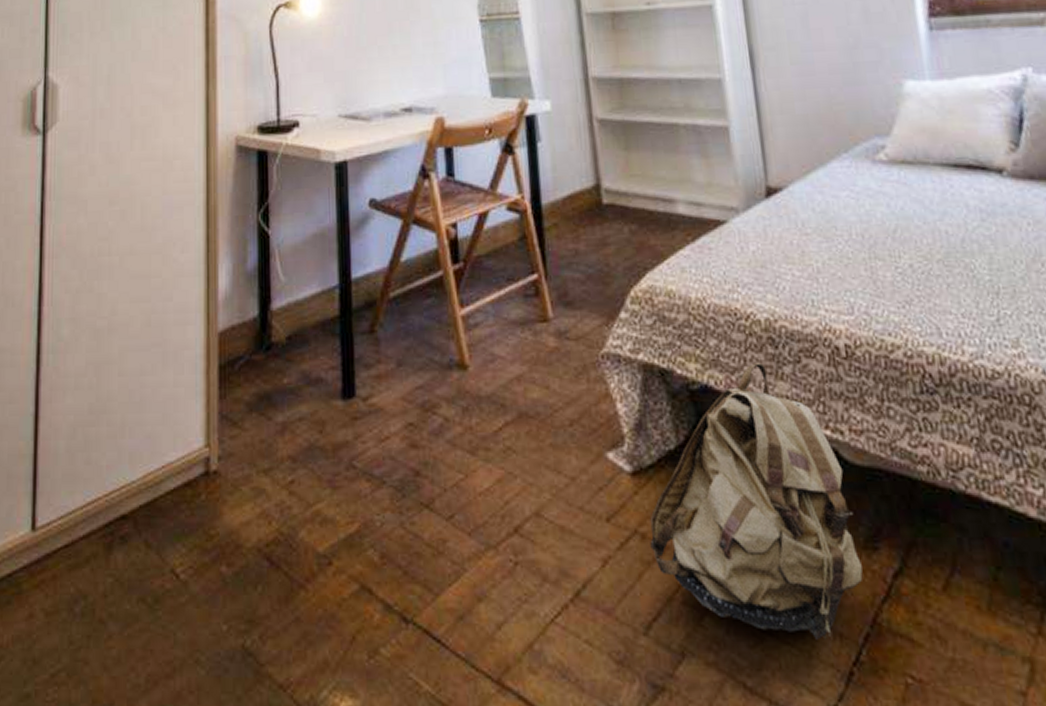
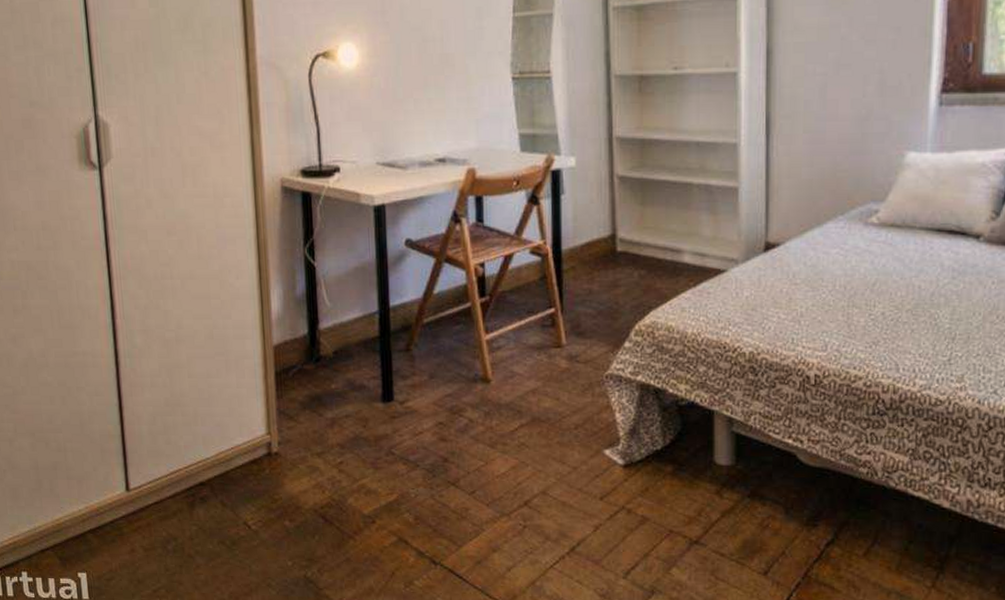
backpack: present [649,363,863,640] -> none [634,386,802,586]

